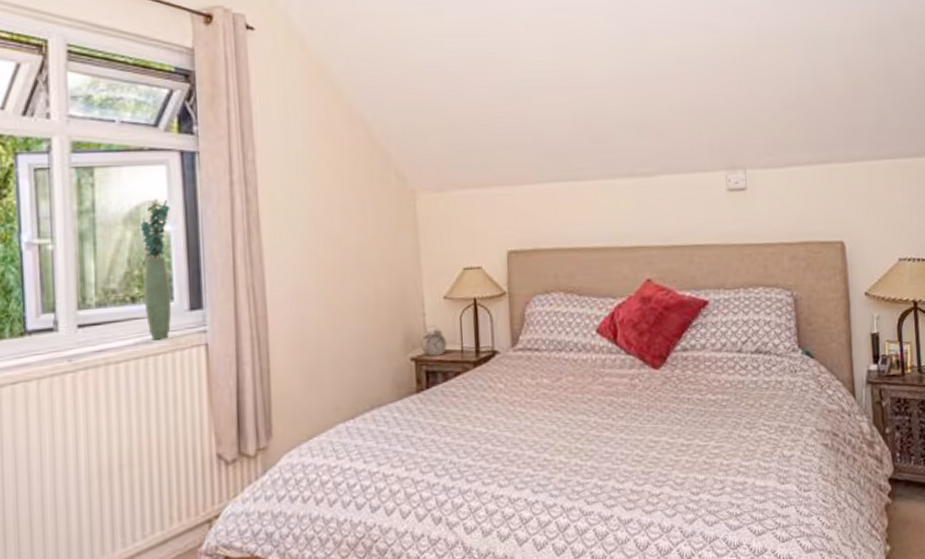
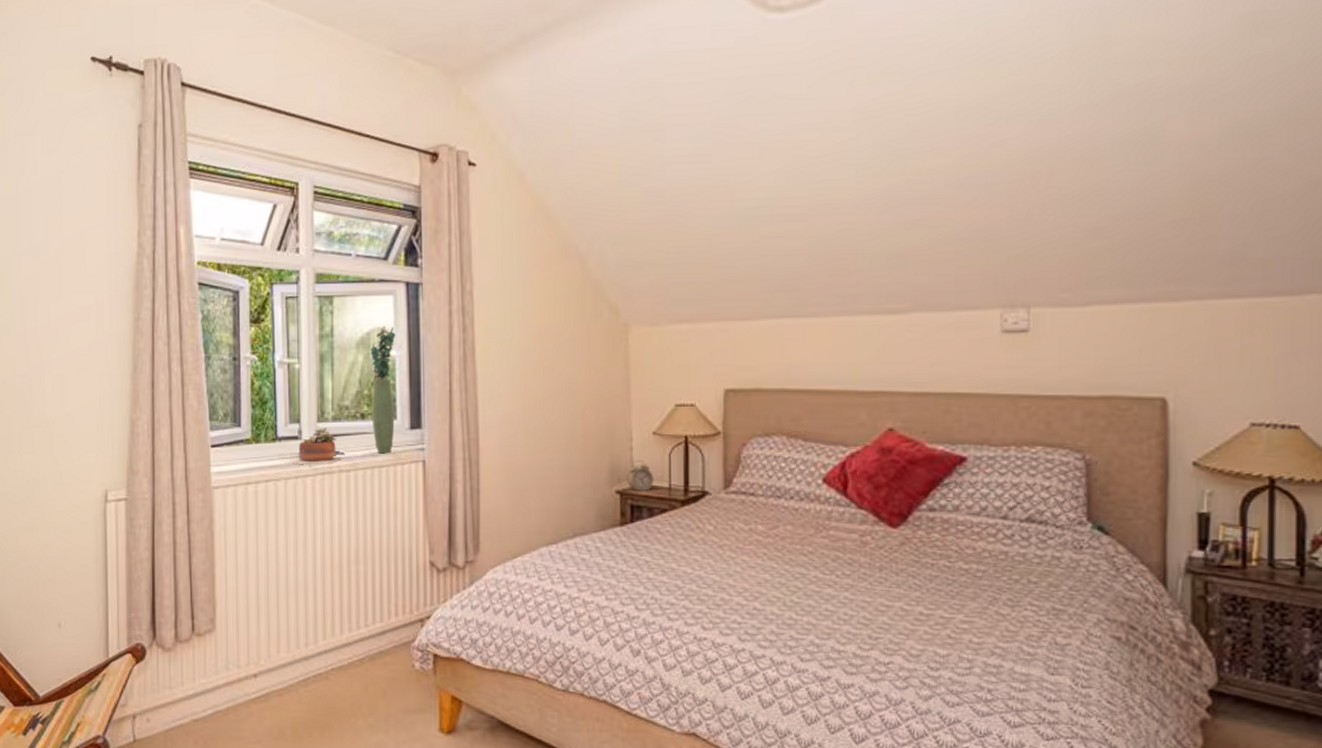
succulent plant: none [48,315,108,362] -> present [293,428,341,465]

